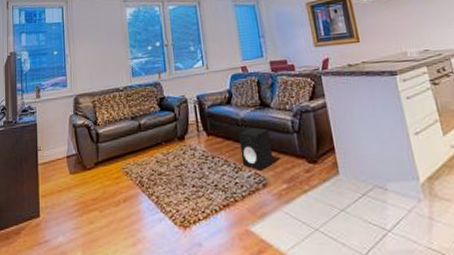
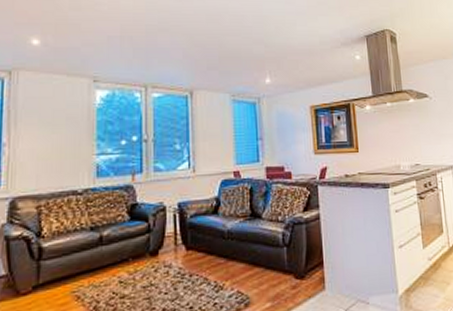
speaker: present [238,127,275,172] -> none [223,240,260,290]

